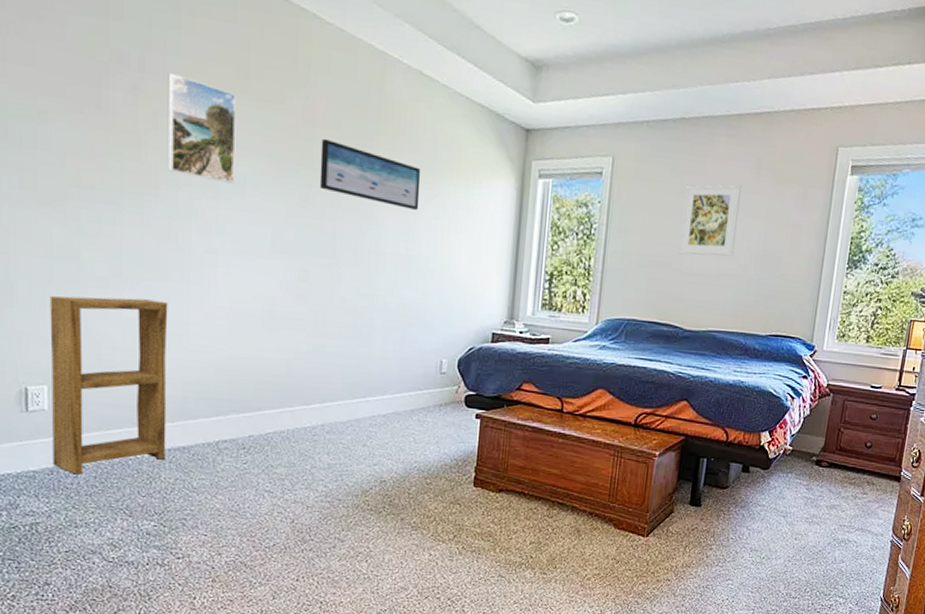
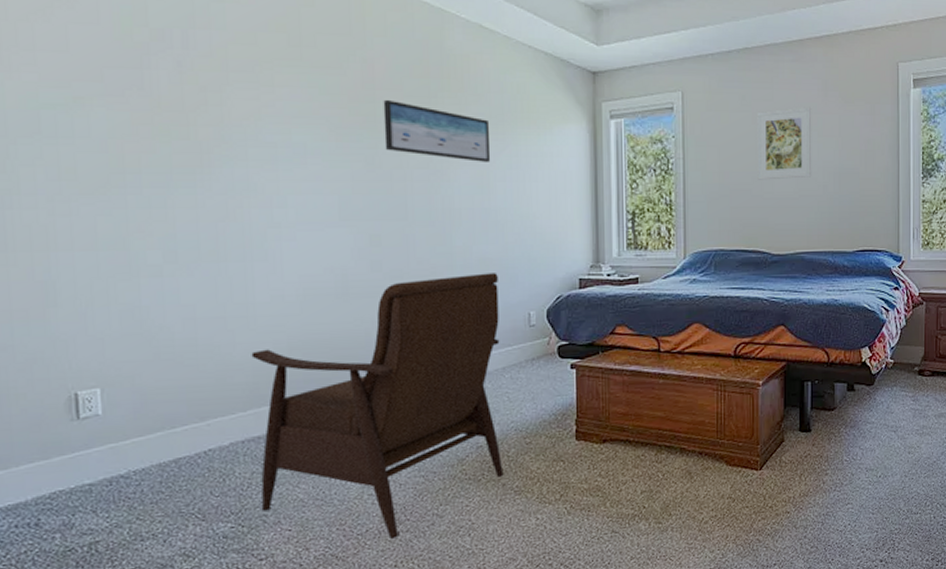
shelving unit: present [49,296,168,475] -> none [97,283,240,483]
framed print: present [167,72,237,184] -> none [214,46,294,154]
armchair: none [181,317,415,556] -> present [251,273,504,540]

